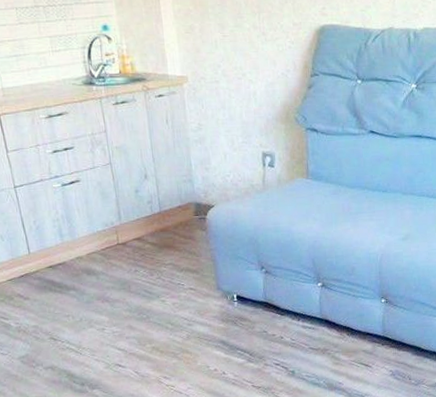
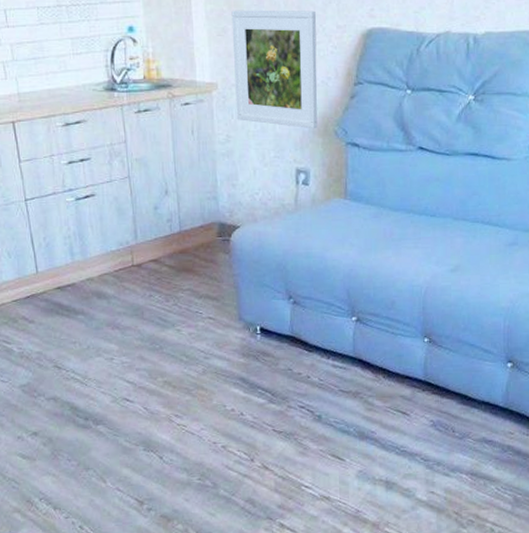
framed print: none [197,9,280,117] -> present [231,10,318,129]

